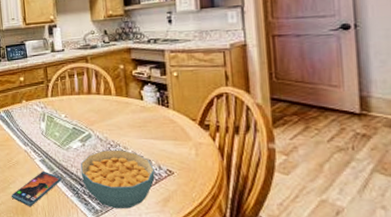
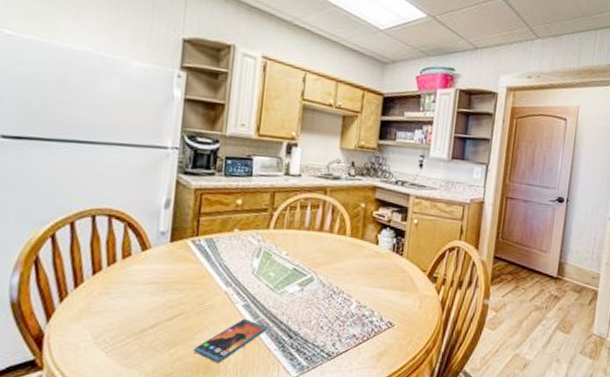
cereal bowl: present [80,149,155,209] -> none [292,297,376,365]

